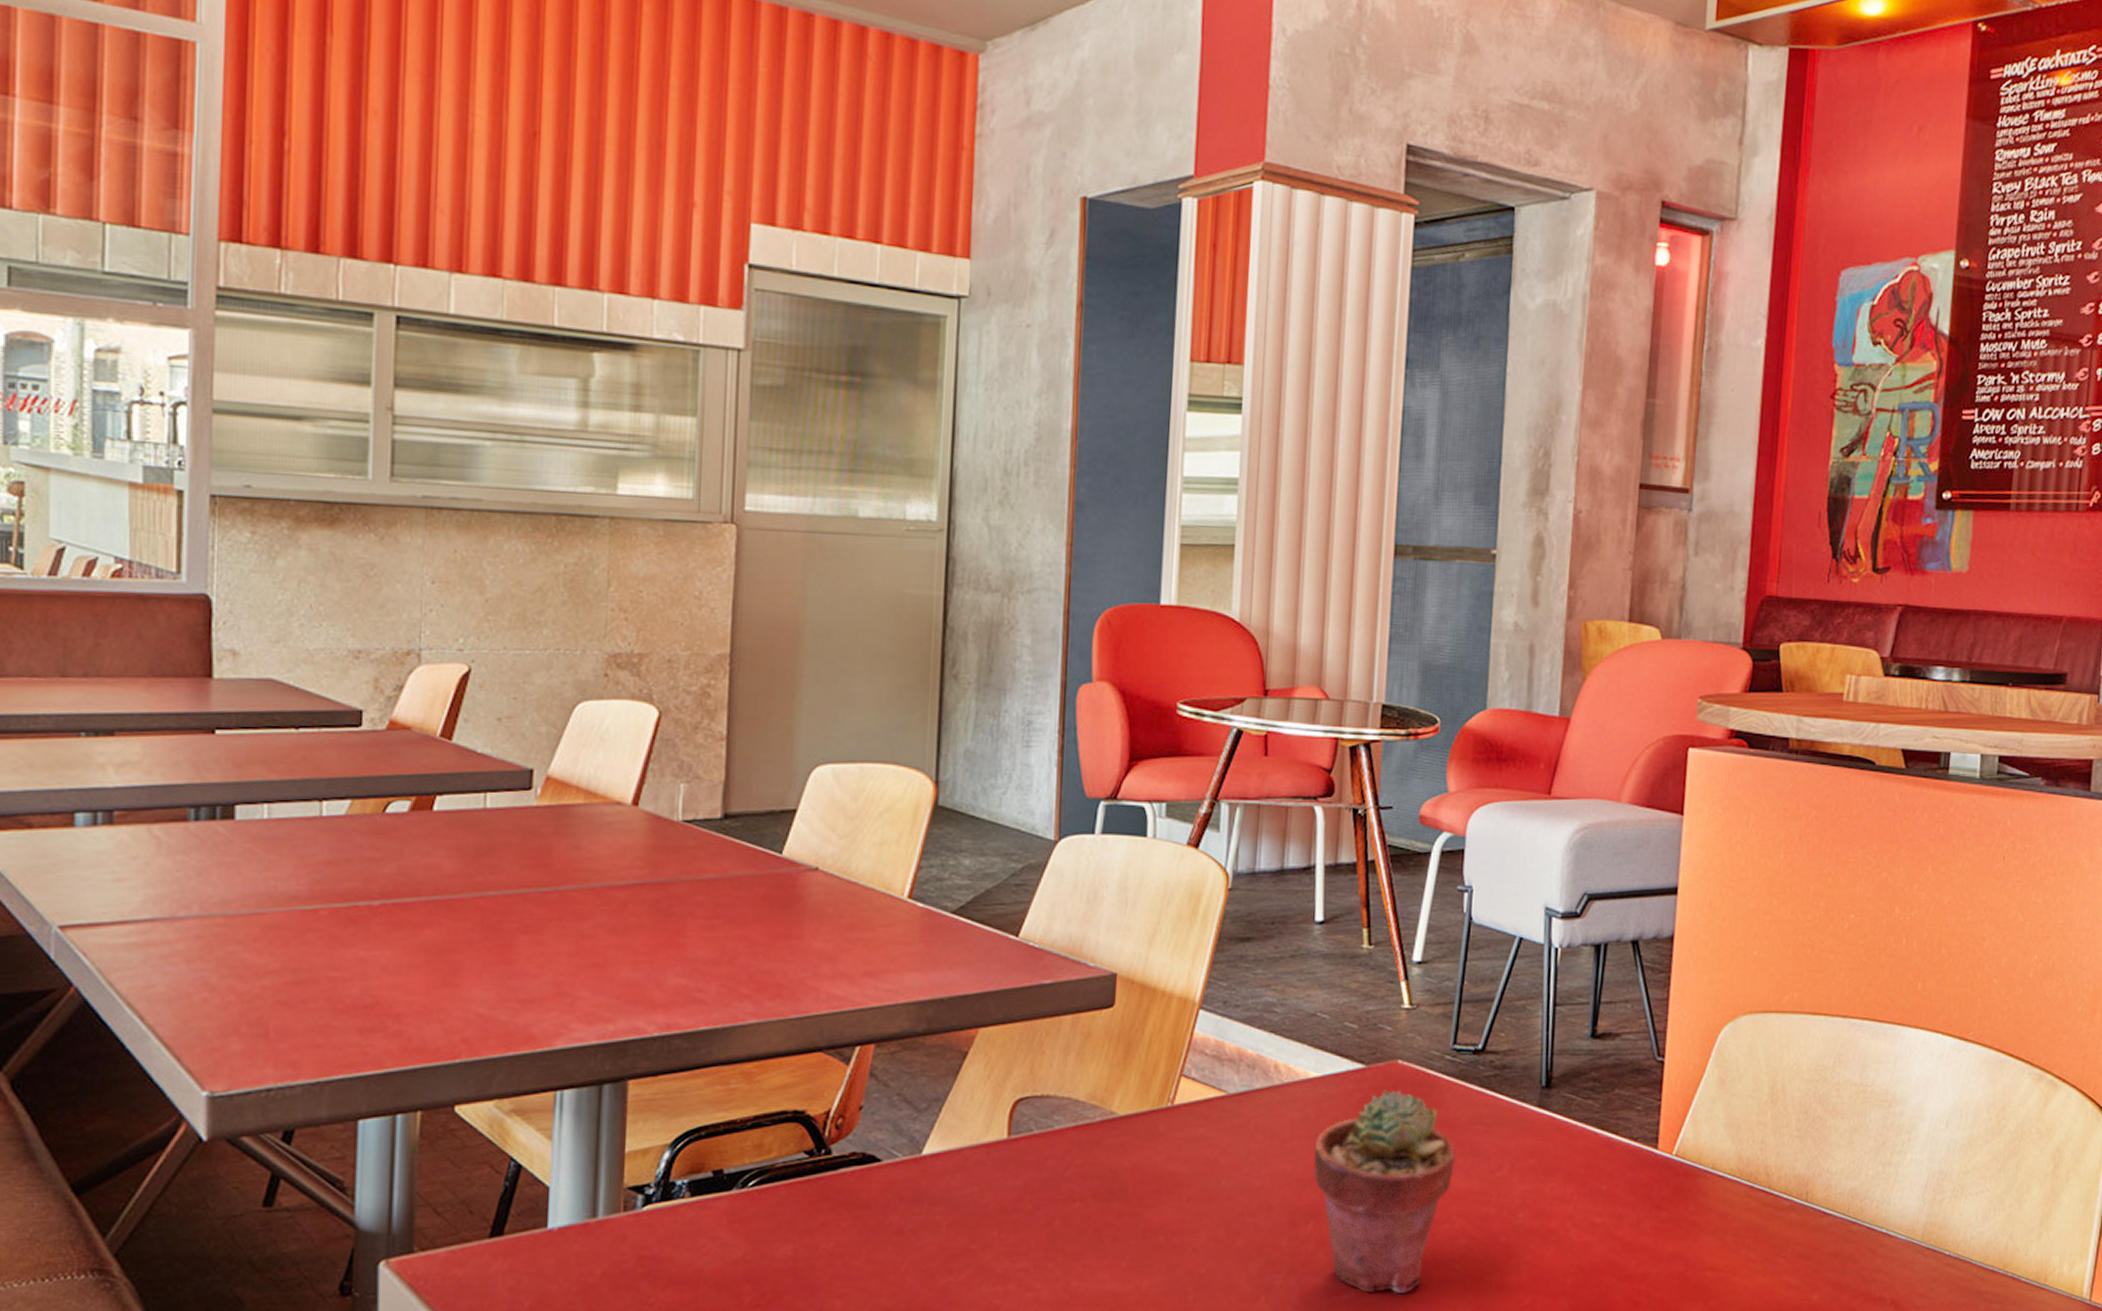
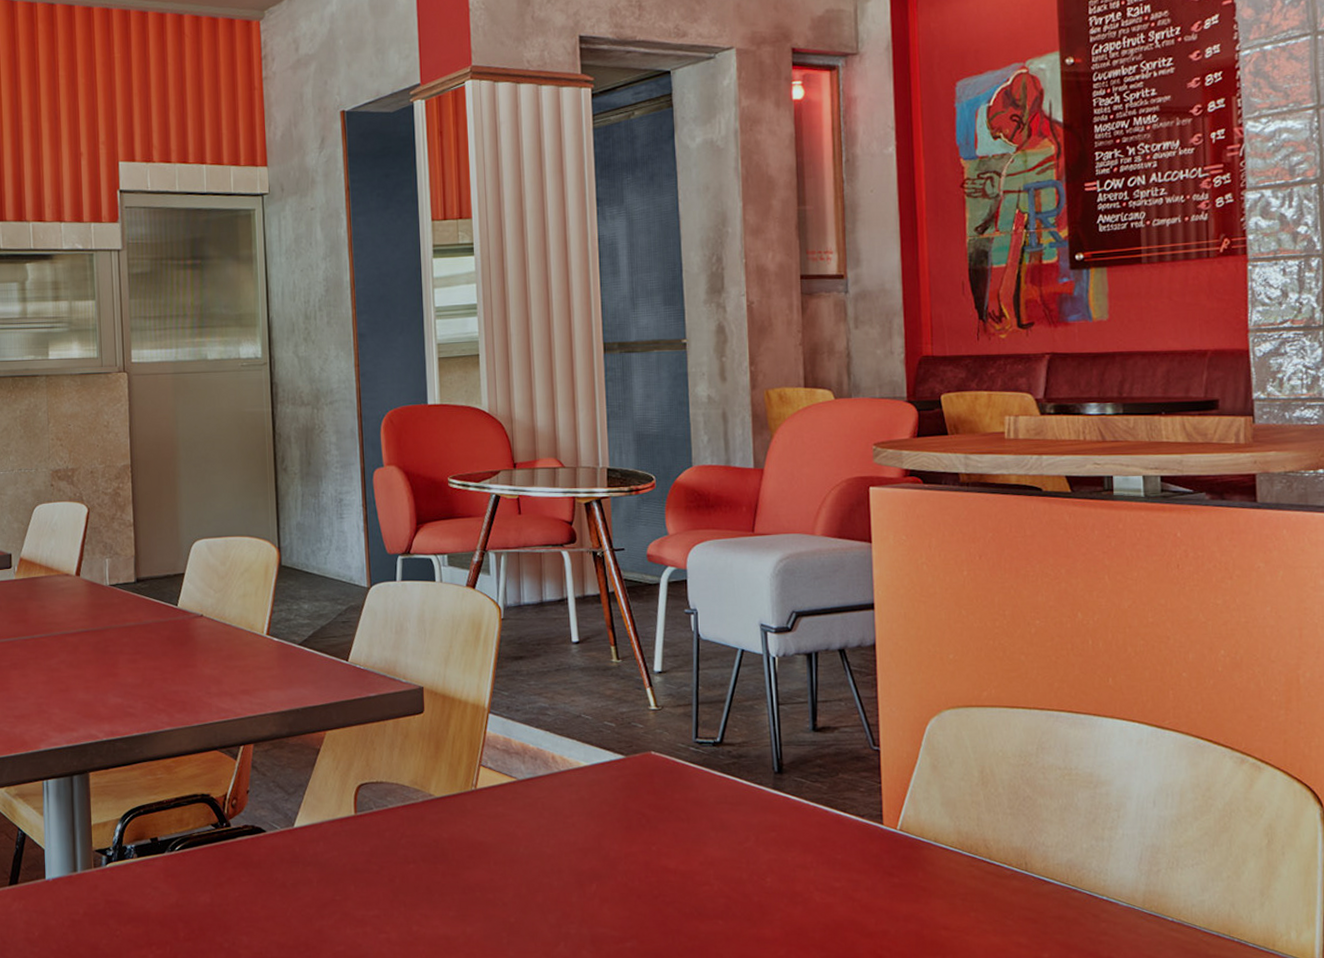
potted succulent: present [1314,1090,1456,1293] -> none [590,776,709,942]

